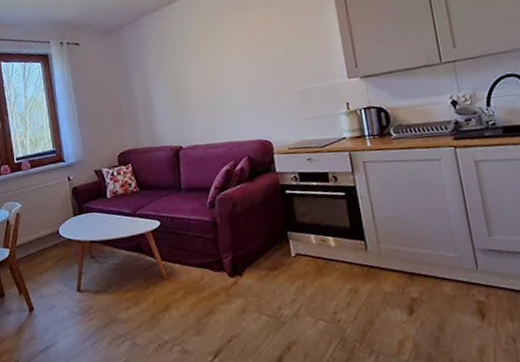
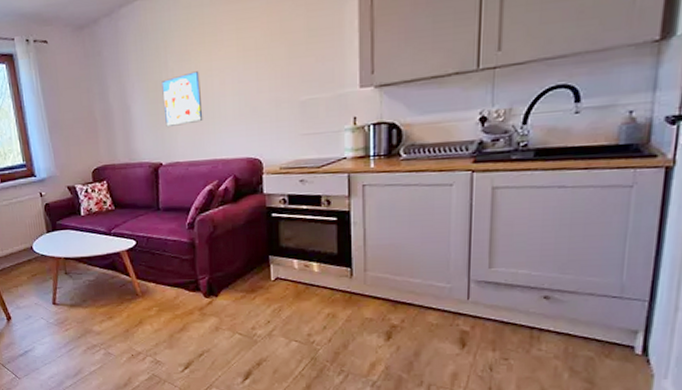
wall art: none [179,67,217,114] -> present [162,71,203,127]

